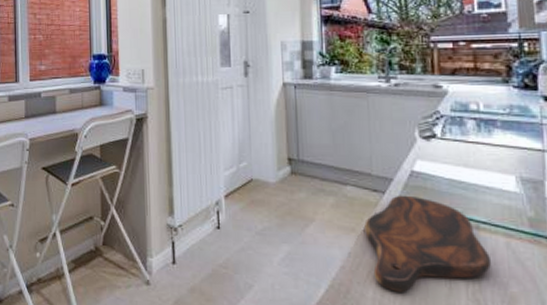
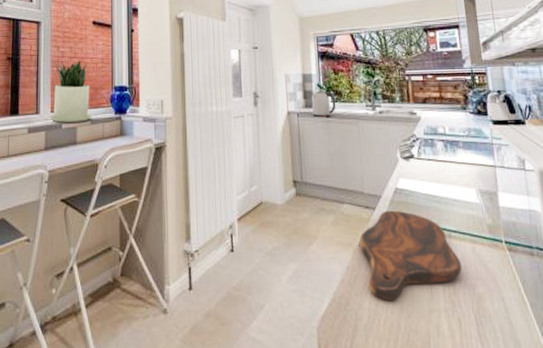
planter: none [28,27,70,91] -> present [49,60,91,123]
kettle: none [312,60,341,90] -> present [312,90,336,118]

